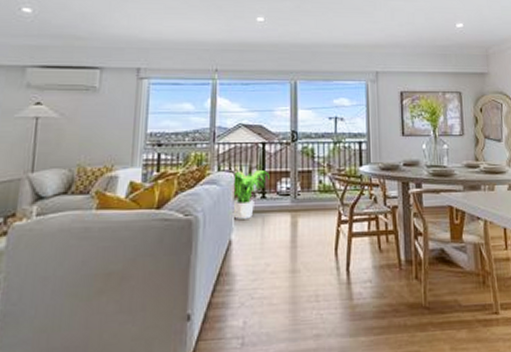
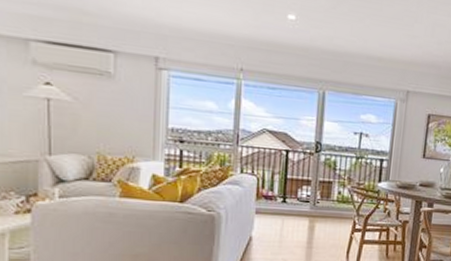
potted plant: present [232,170,270,219] -> none [254,175,291,220]

